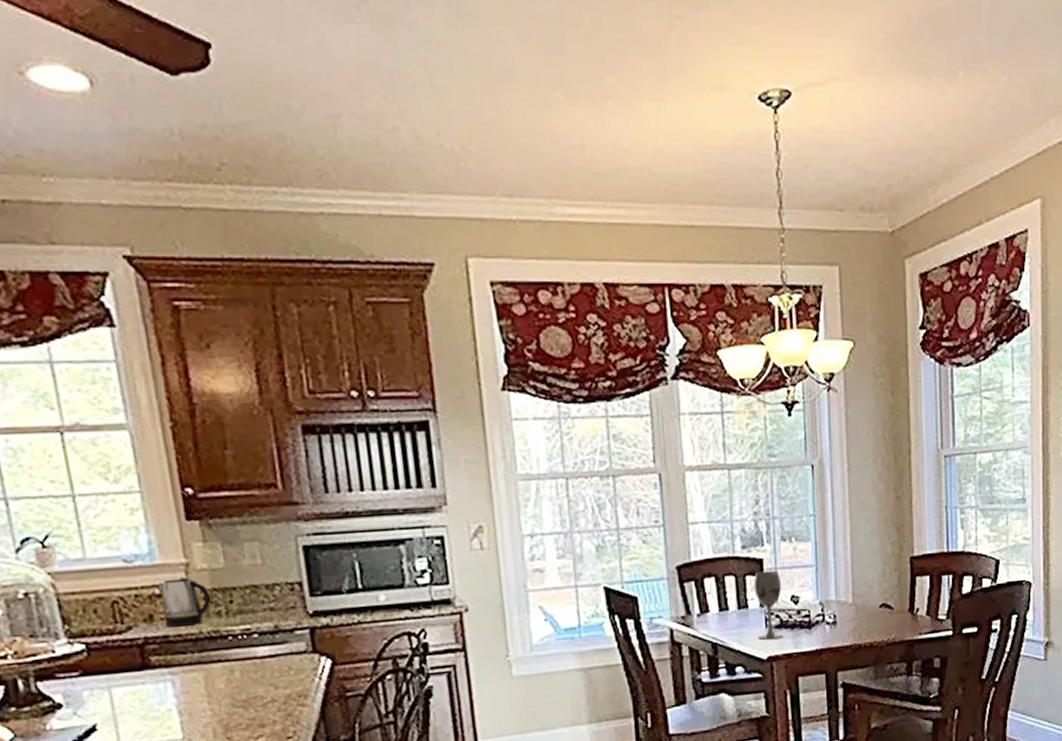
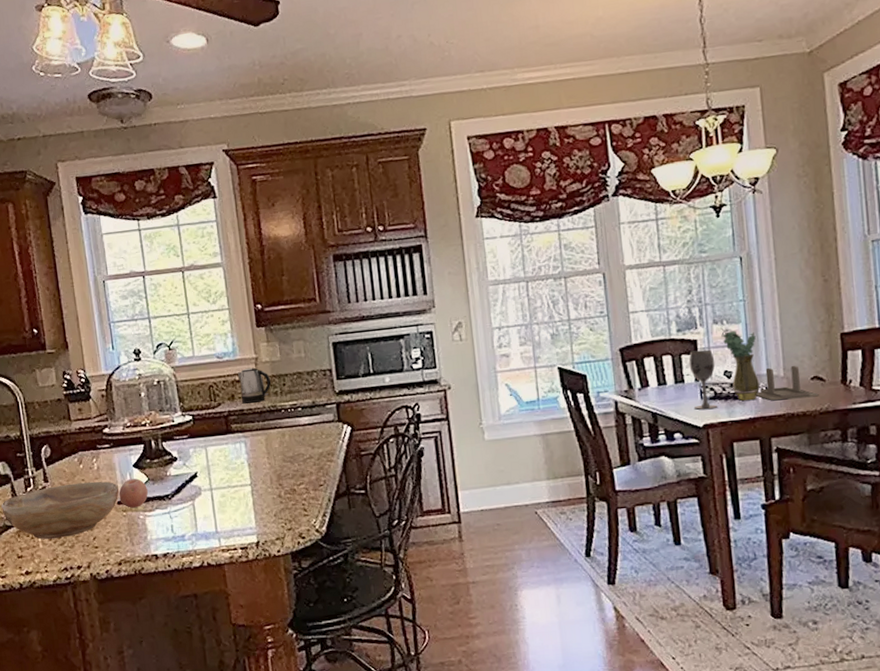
vase: none [789,545,828,630] -> present [720,327,761,401]
napkin holder: none [824,591,887,631] -> present [756,366,819,401]

